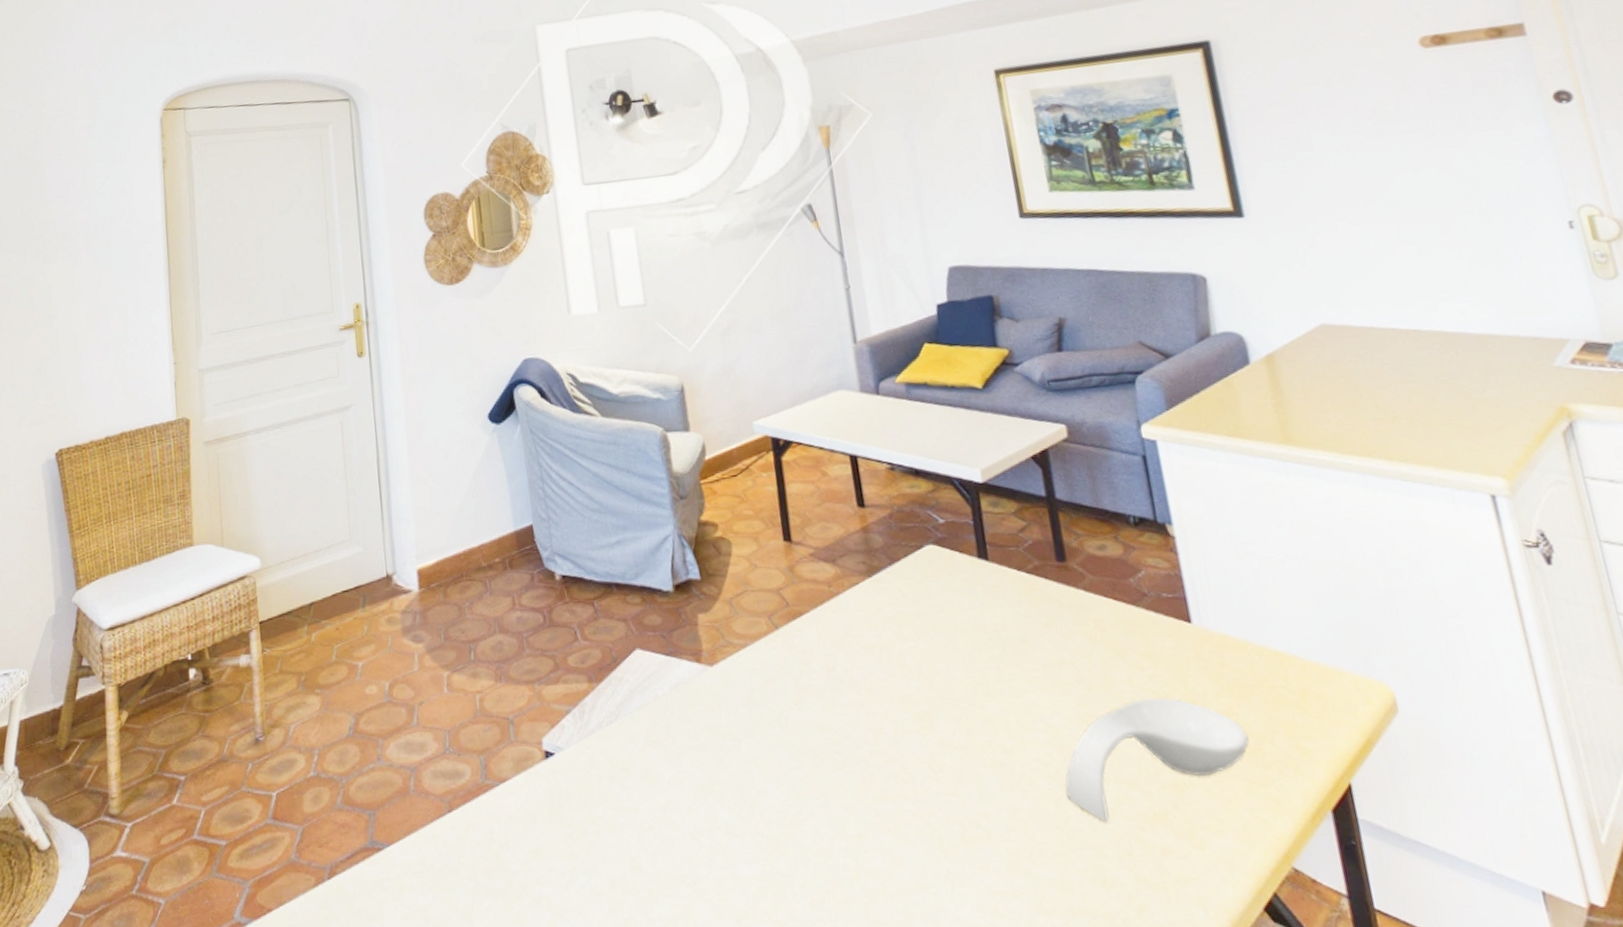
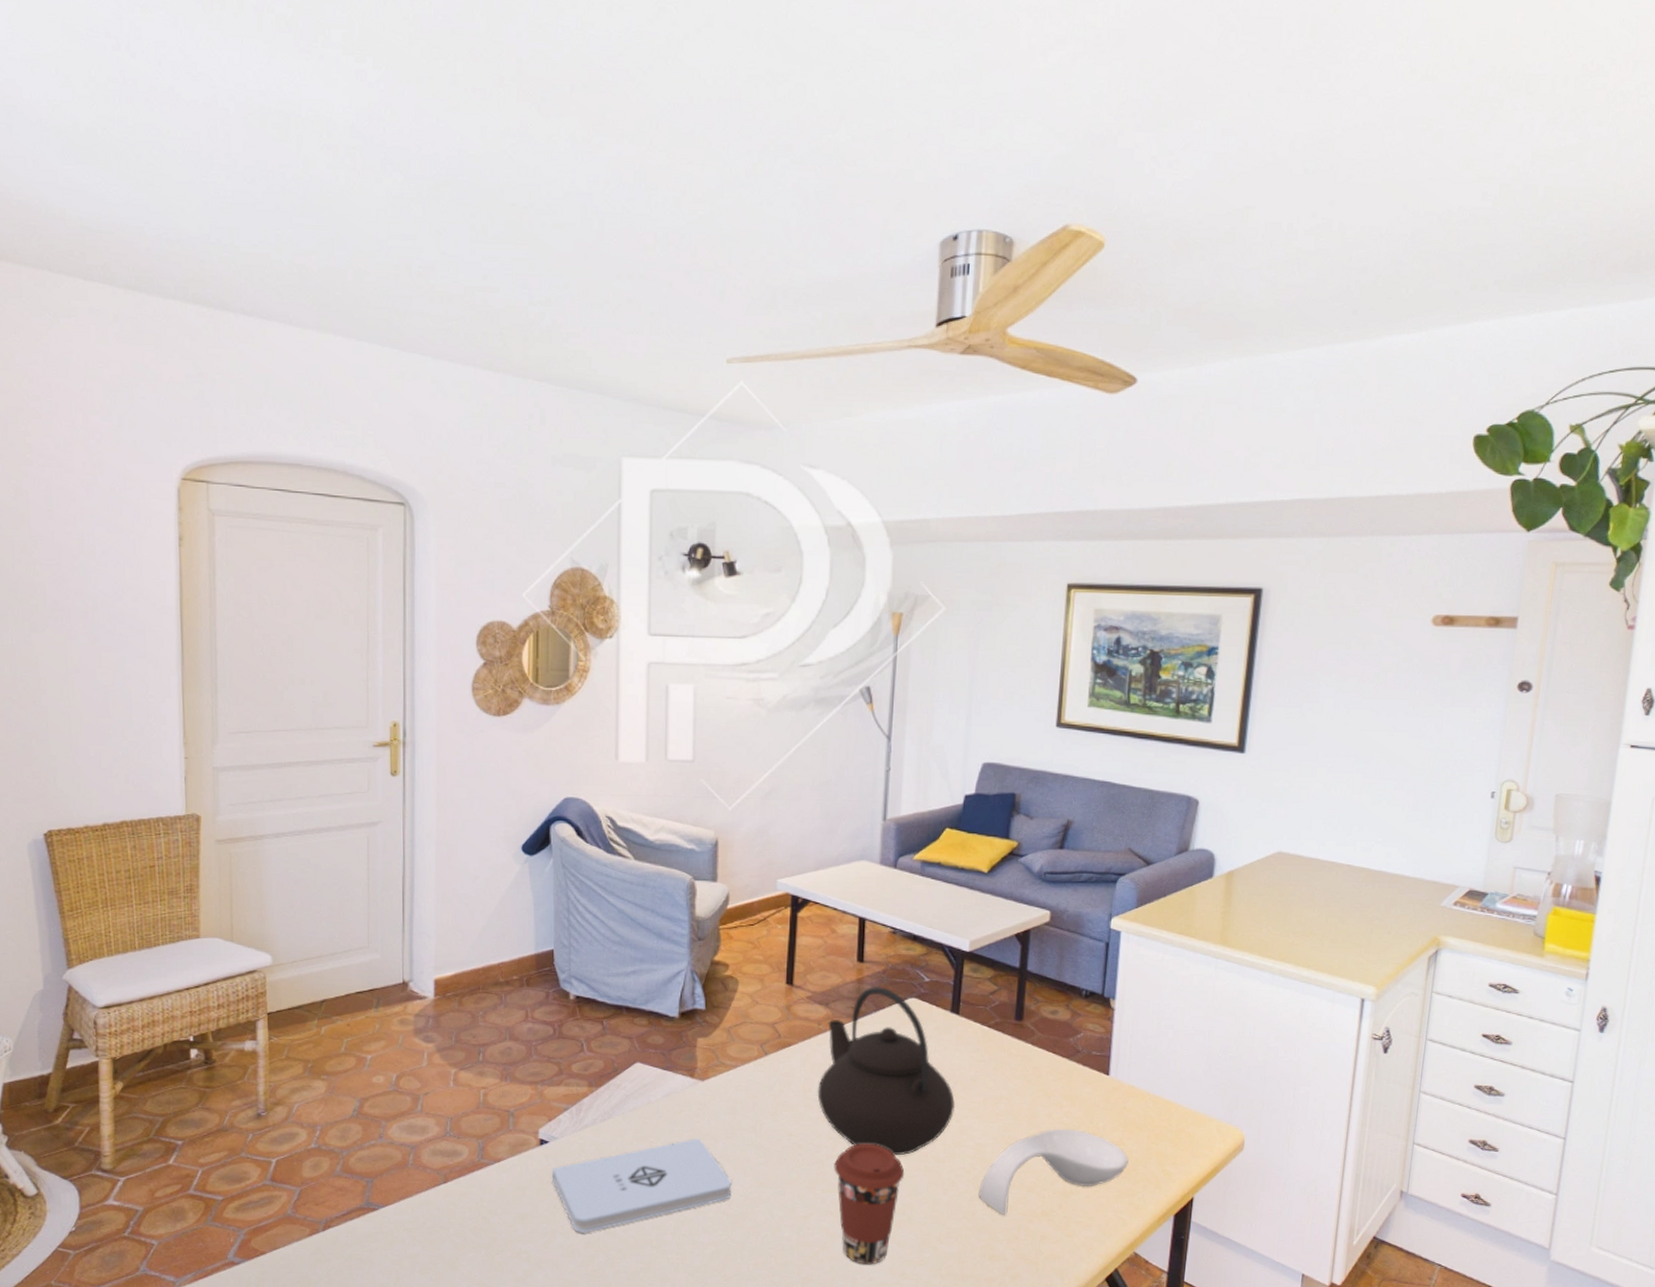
notepad: none [561,739,768,870] -> present [551,1138,732,1233]
teapot: none [839,533,1011,748] -> present [817,985,956,1156]
coffee cup: none [880,733,970,900] -> present [834,1143,905,1265]

